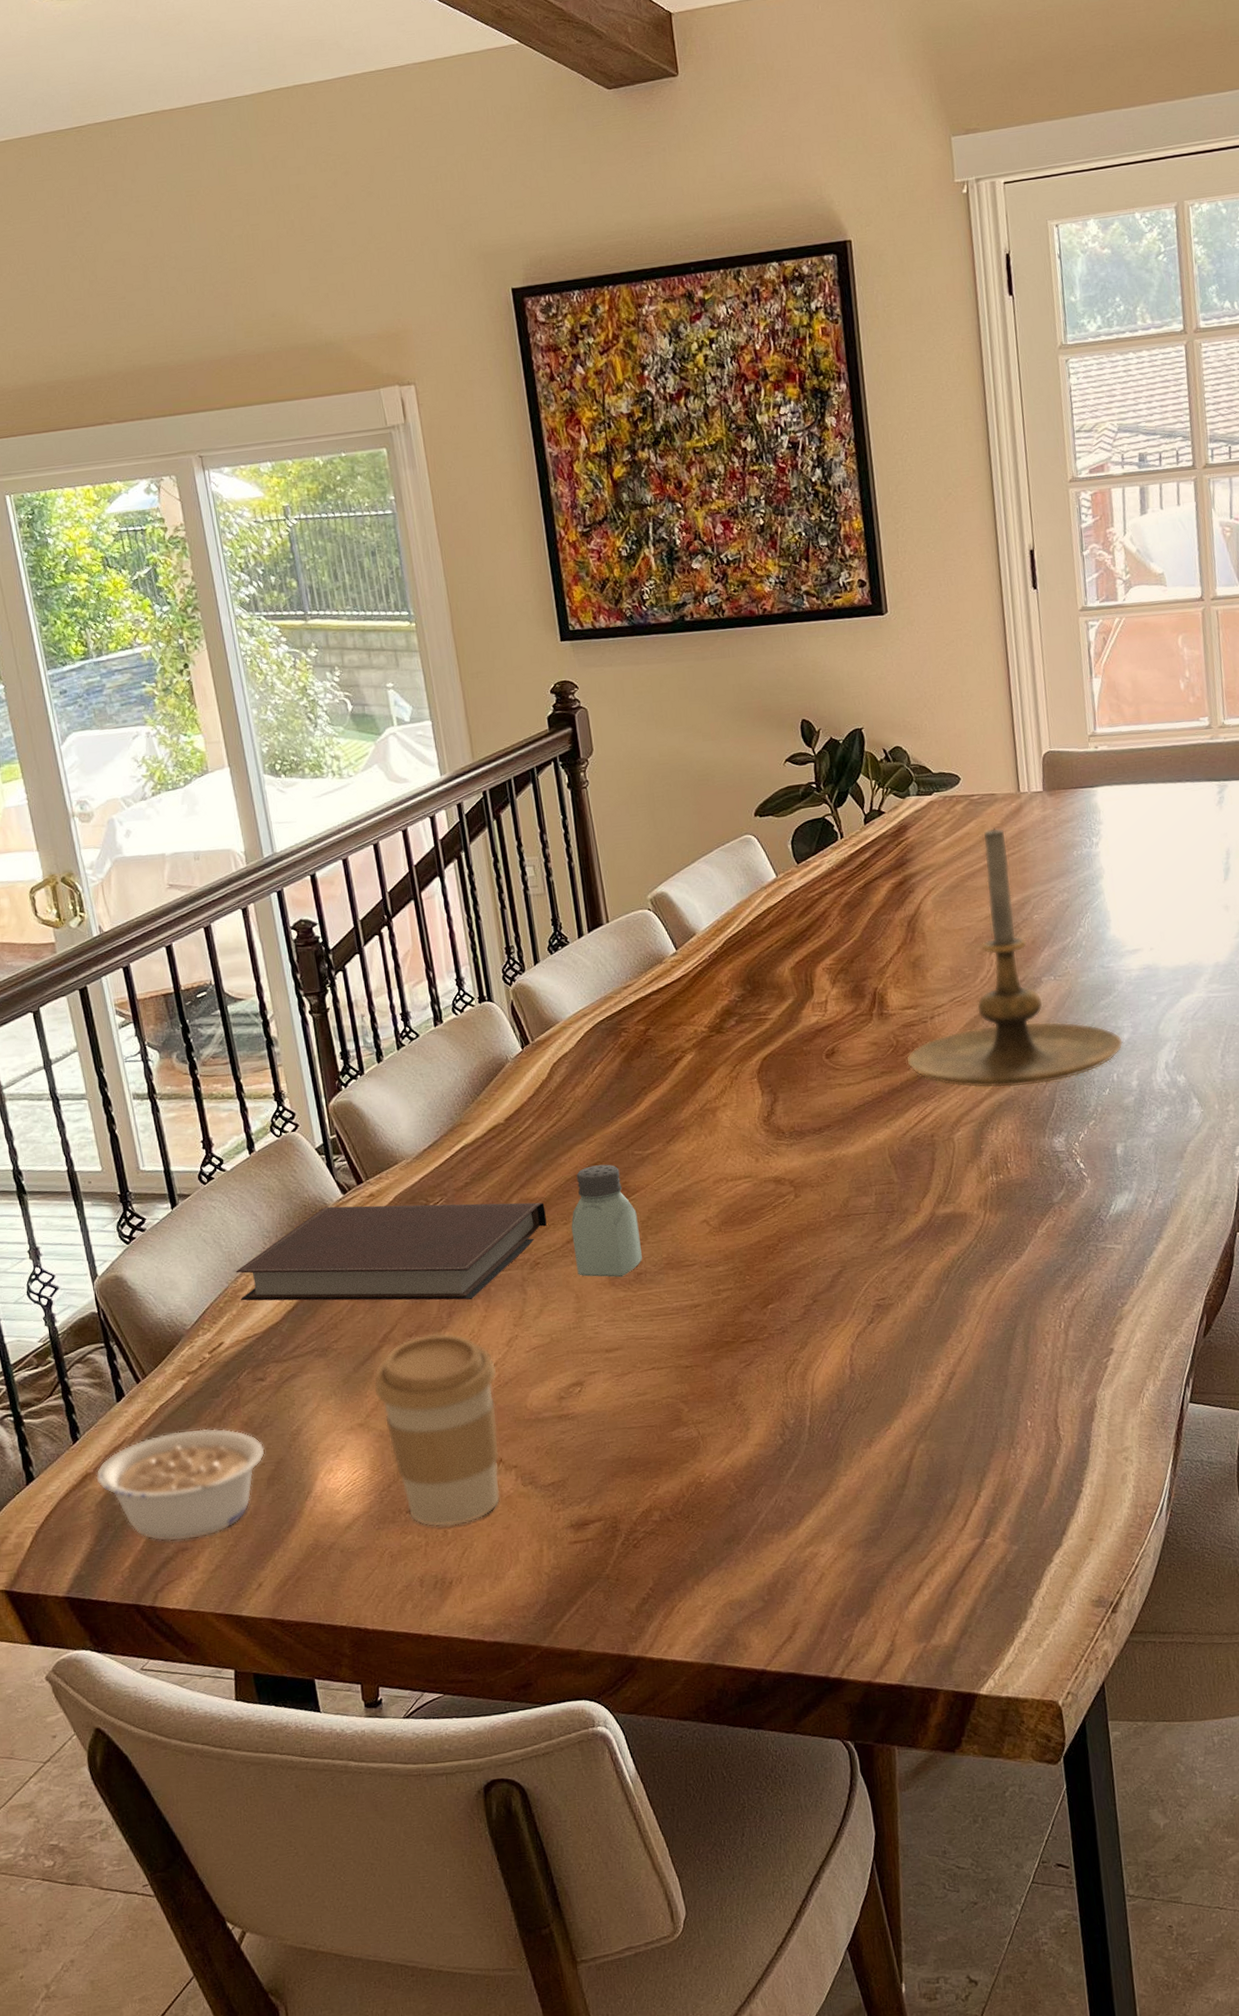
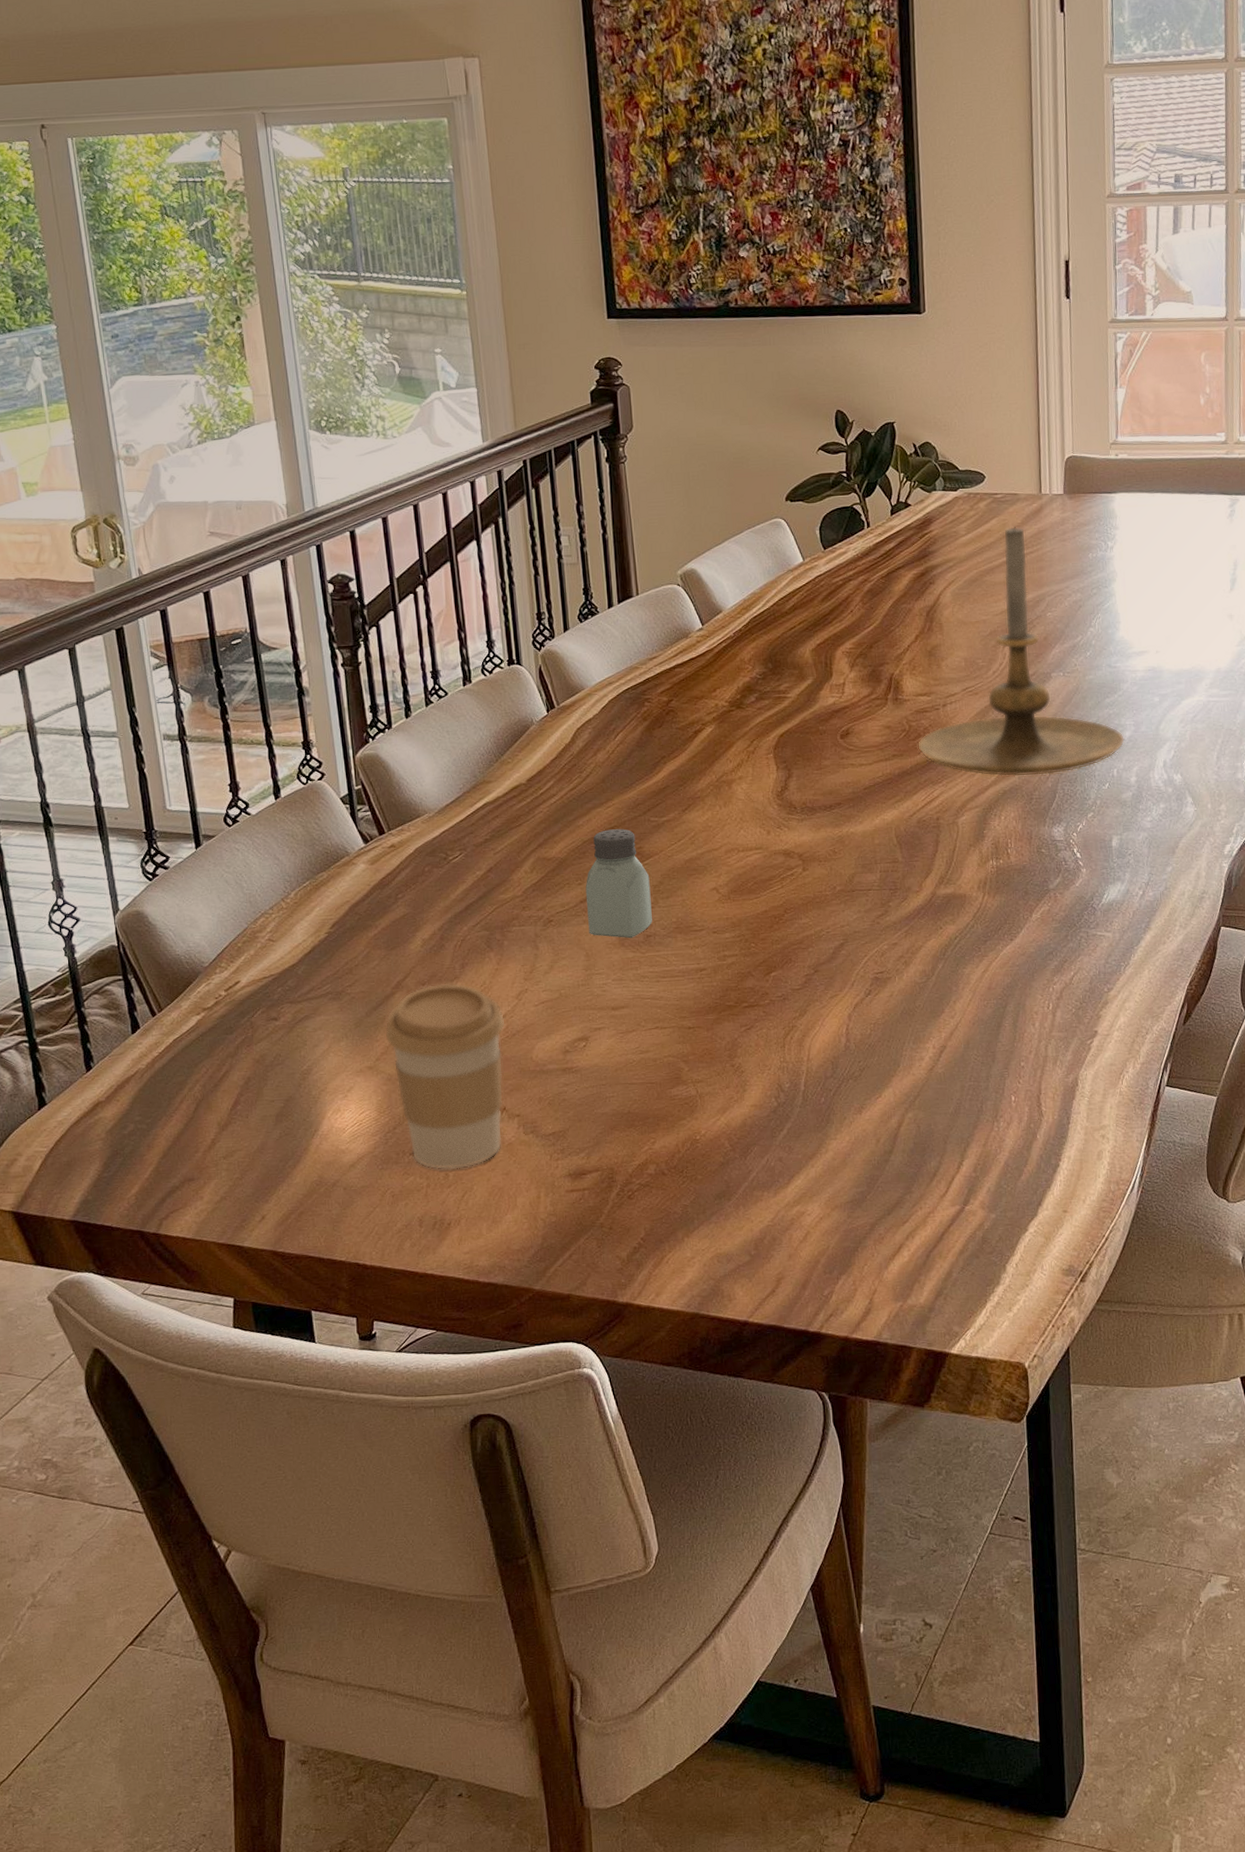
legume: present [96,1428,265,1541] -> none [107,1063,275,1172]
notebook: present [236,1202,547,1301] -> none [256,855,562,953]

